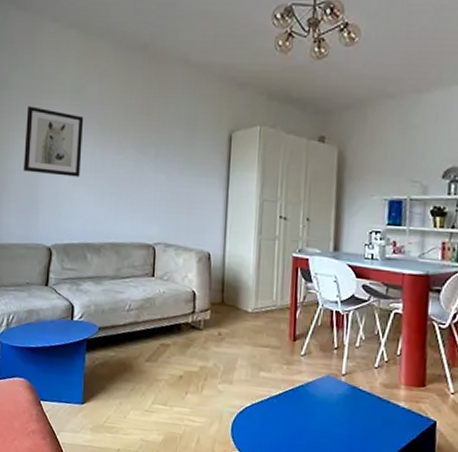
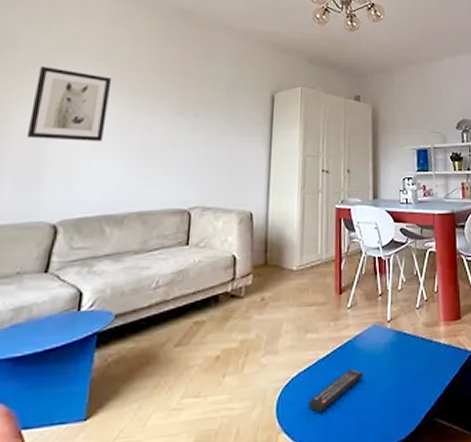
remote control: none [261,411,314,442] -> present [309,369,363,413]

